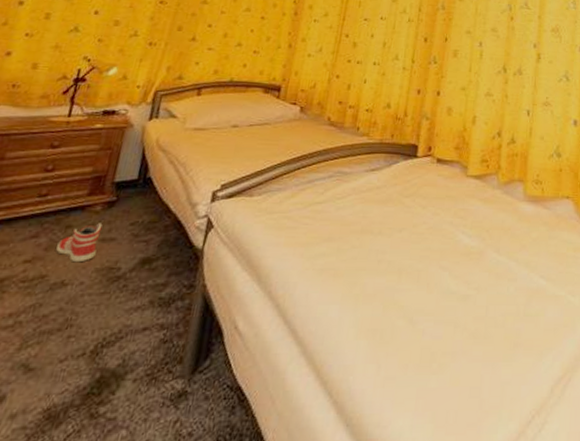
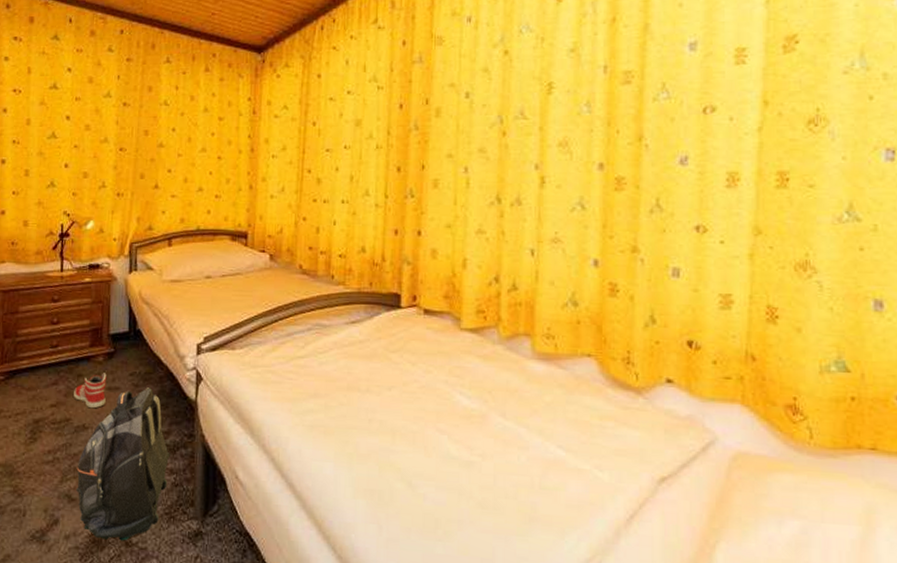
backpack: none [35,237,164,414] -> present [75,387,170,541]

